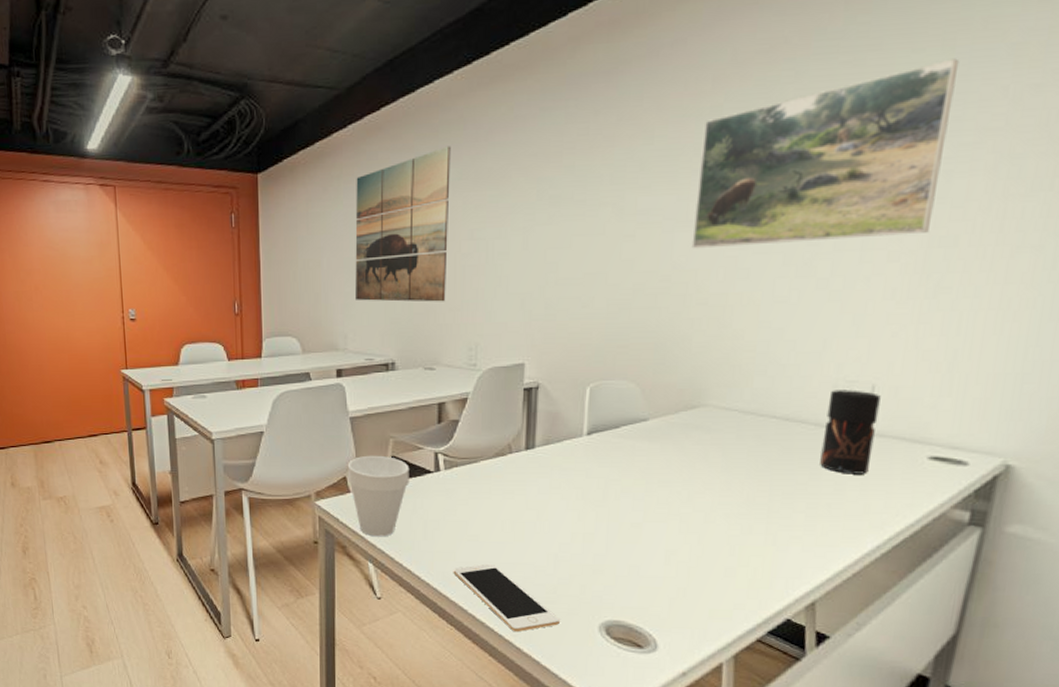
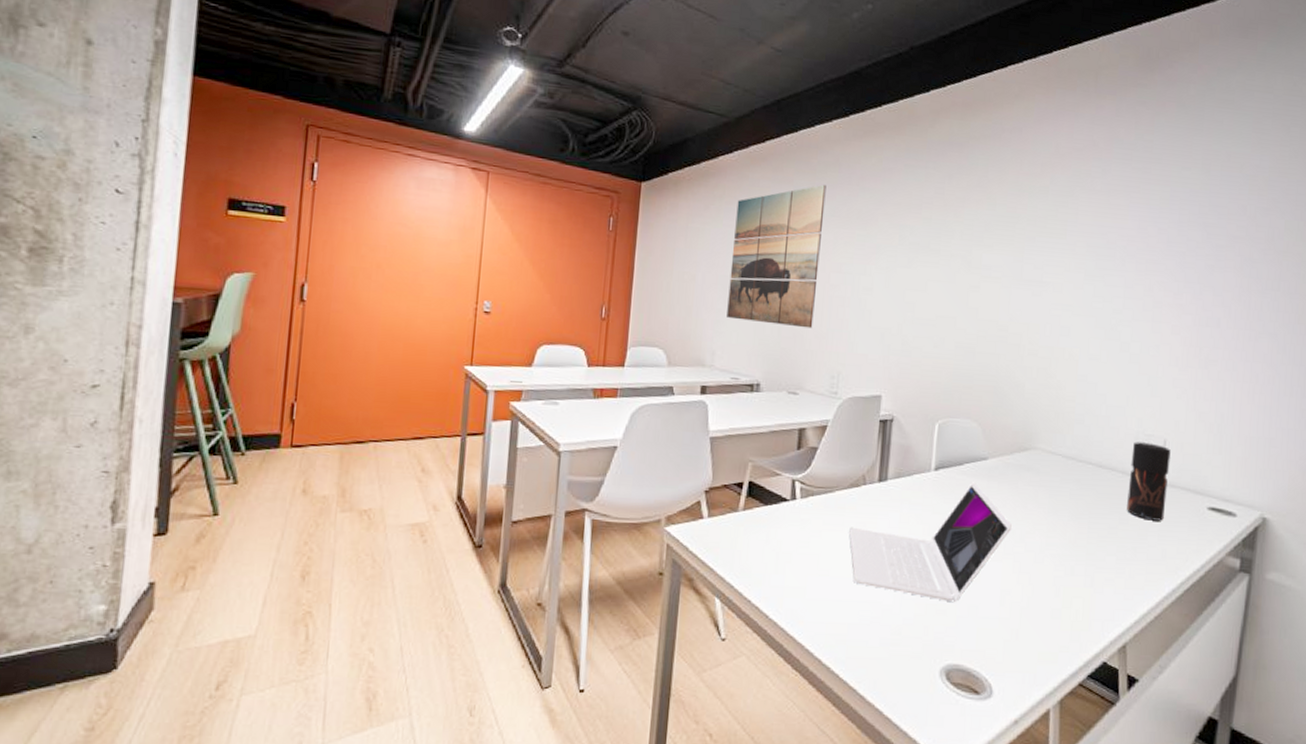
cup: present [347,455,410,537] -> none [701,479,766,570]
cell phone: present [453,563,560,632] -> none [802,601,904,678]
laptop: none [497,444,677,562] -> present [849,482,1012,602]
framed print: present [691,58,960,249] -> none [1025,179,1214,313]

